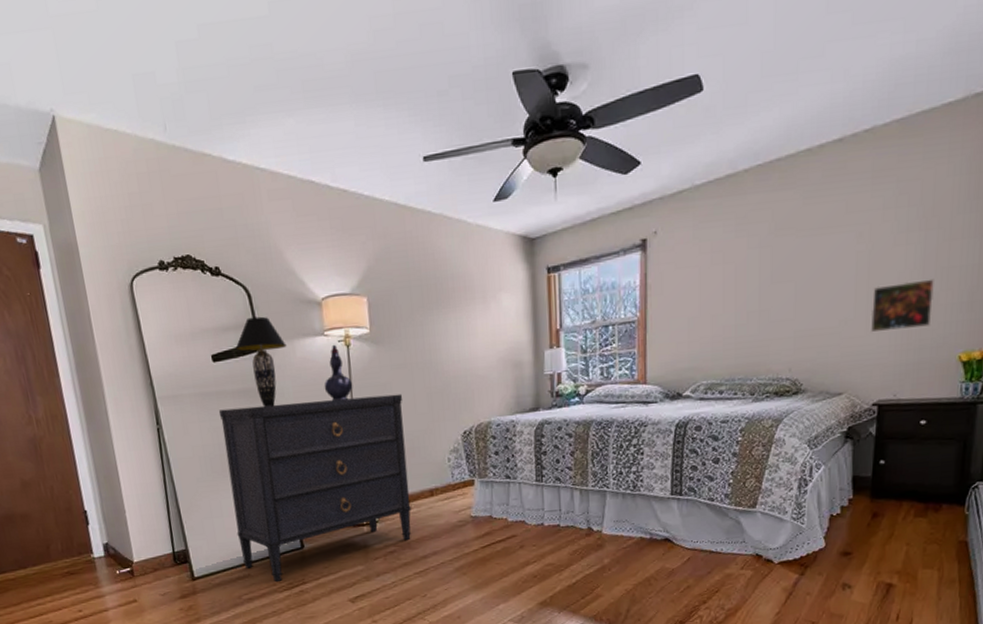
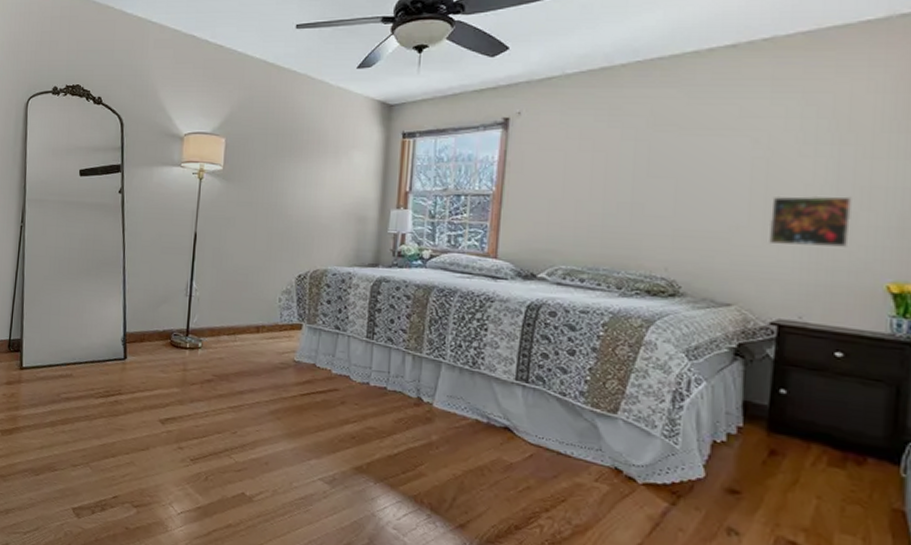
dresser: present [218,393,412,583] -> none [68,218,243,388]
table lamp: present [235,316,287,407] -> none [101,142,146,222]
decorative vase: present [324,344,353,402] -> none [172,175,199,227]

